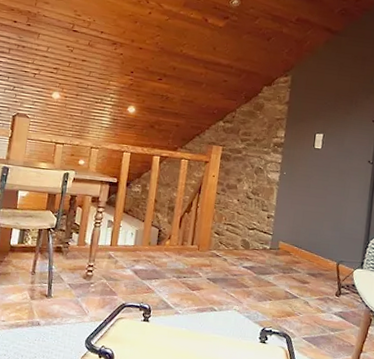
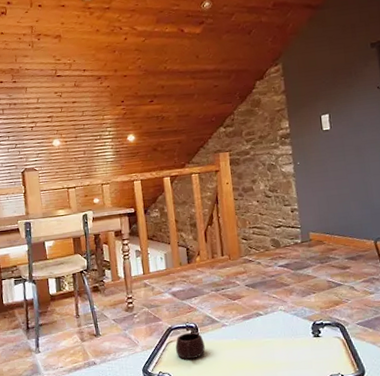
mug: none [123,312,154,340] -> present [175,332,205,360]

